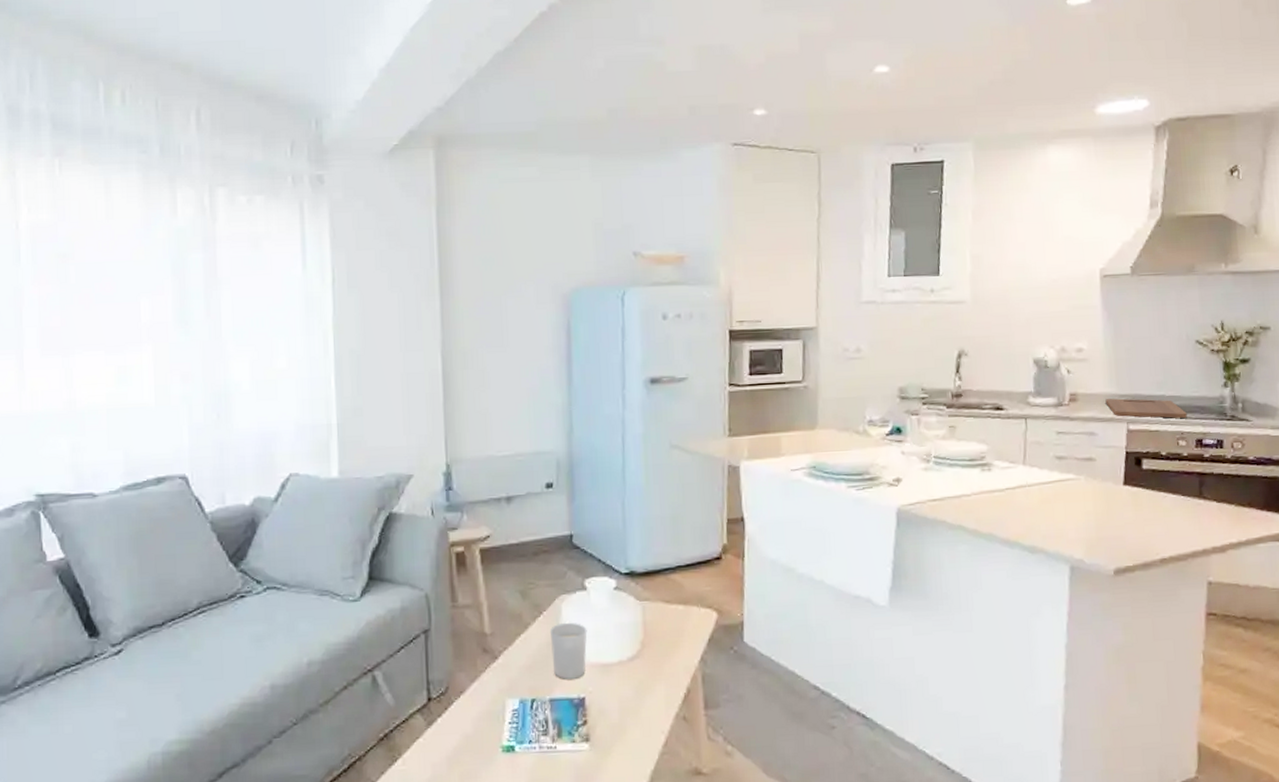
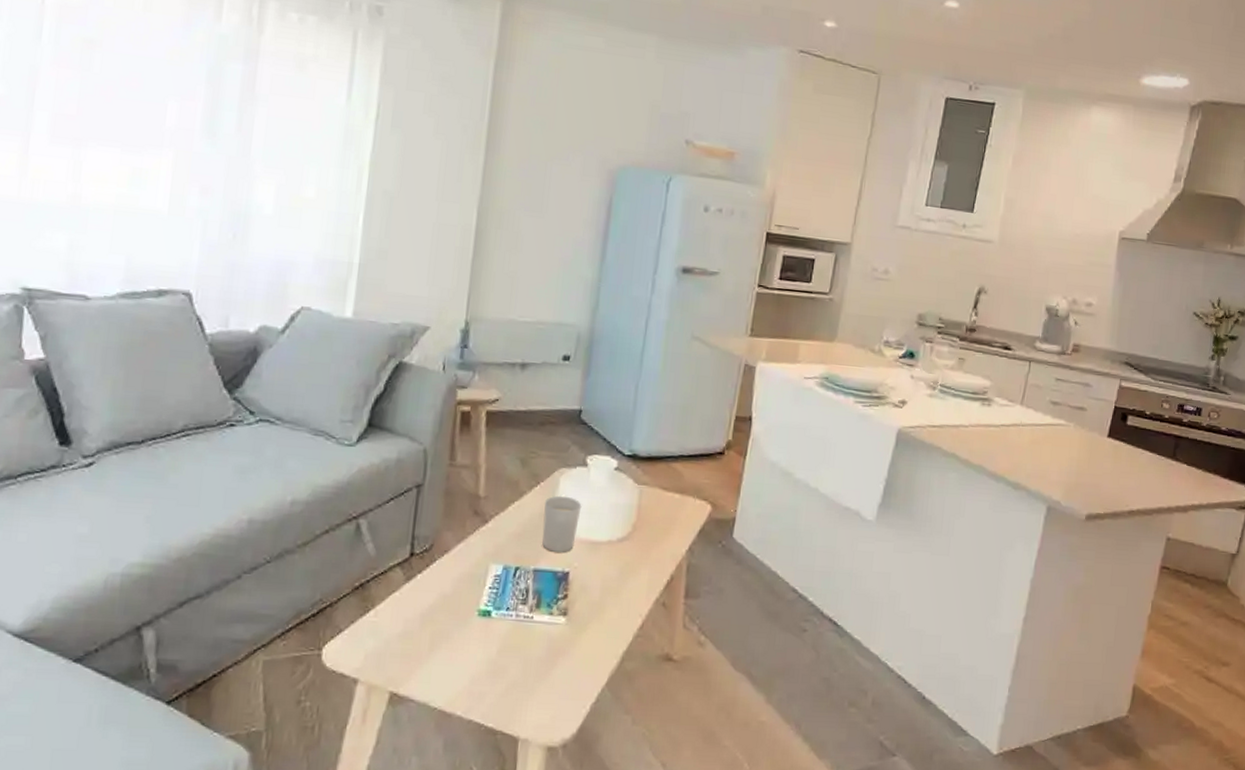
cutting board: present [1105,398,1187,418] -> none [1104,354,1175,383]

